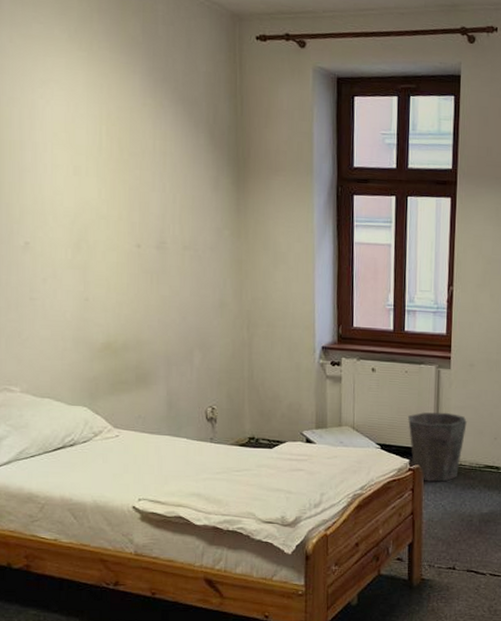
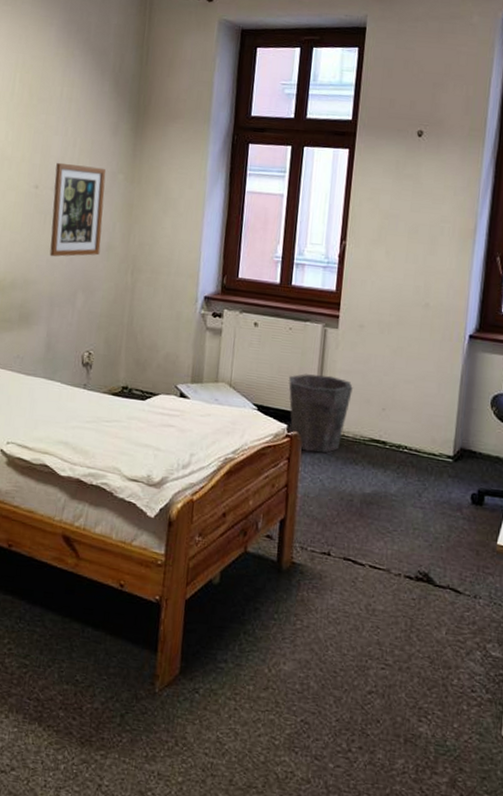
wall art: none [157,219,213,317] -> present [49,162,106,257]

